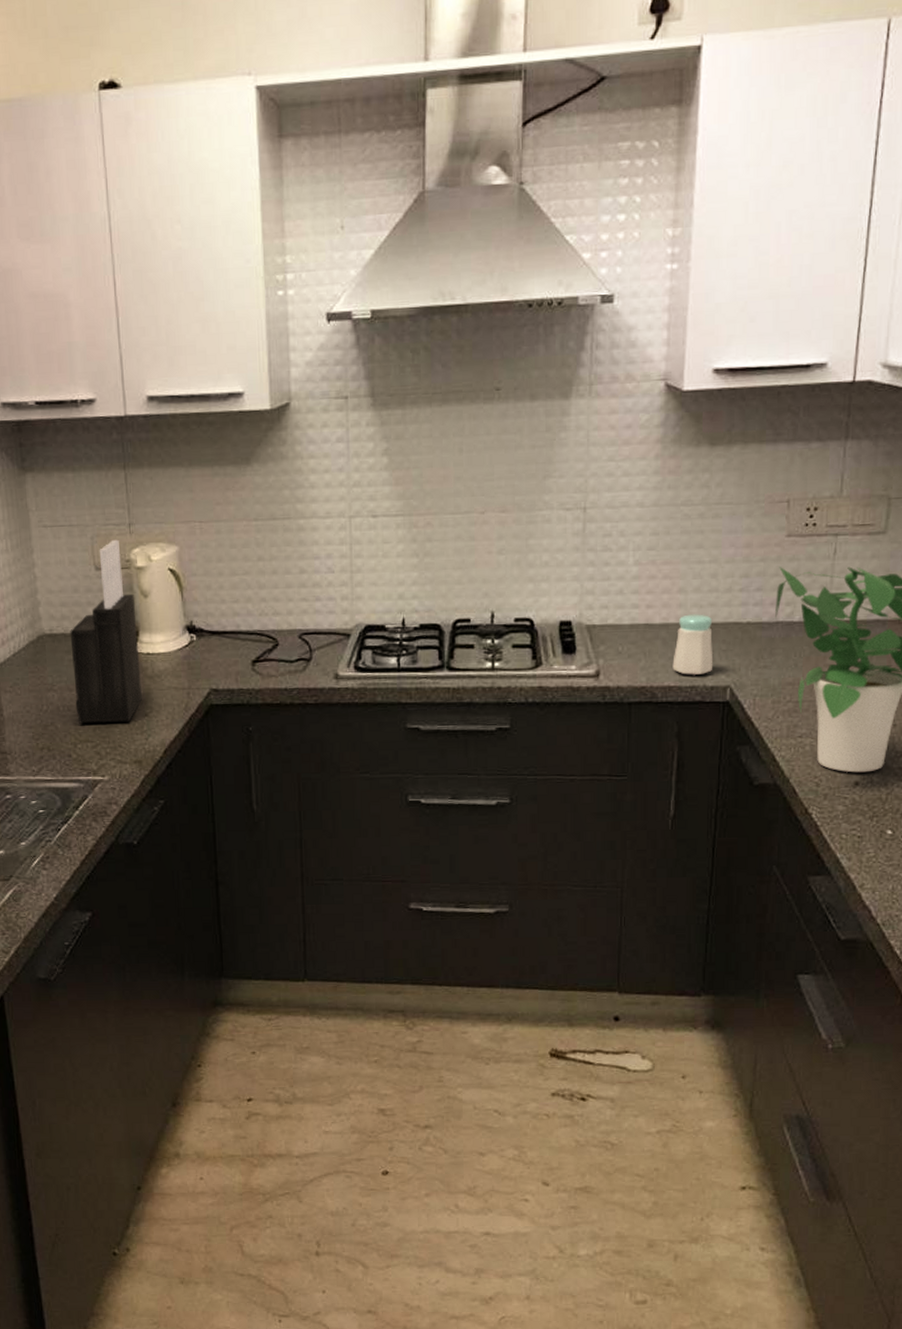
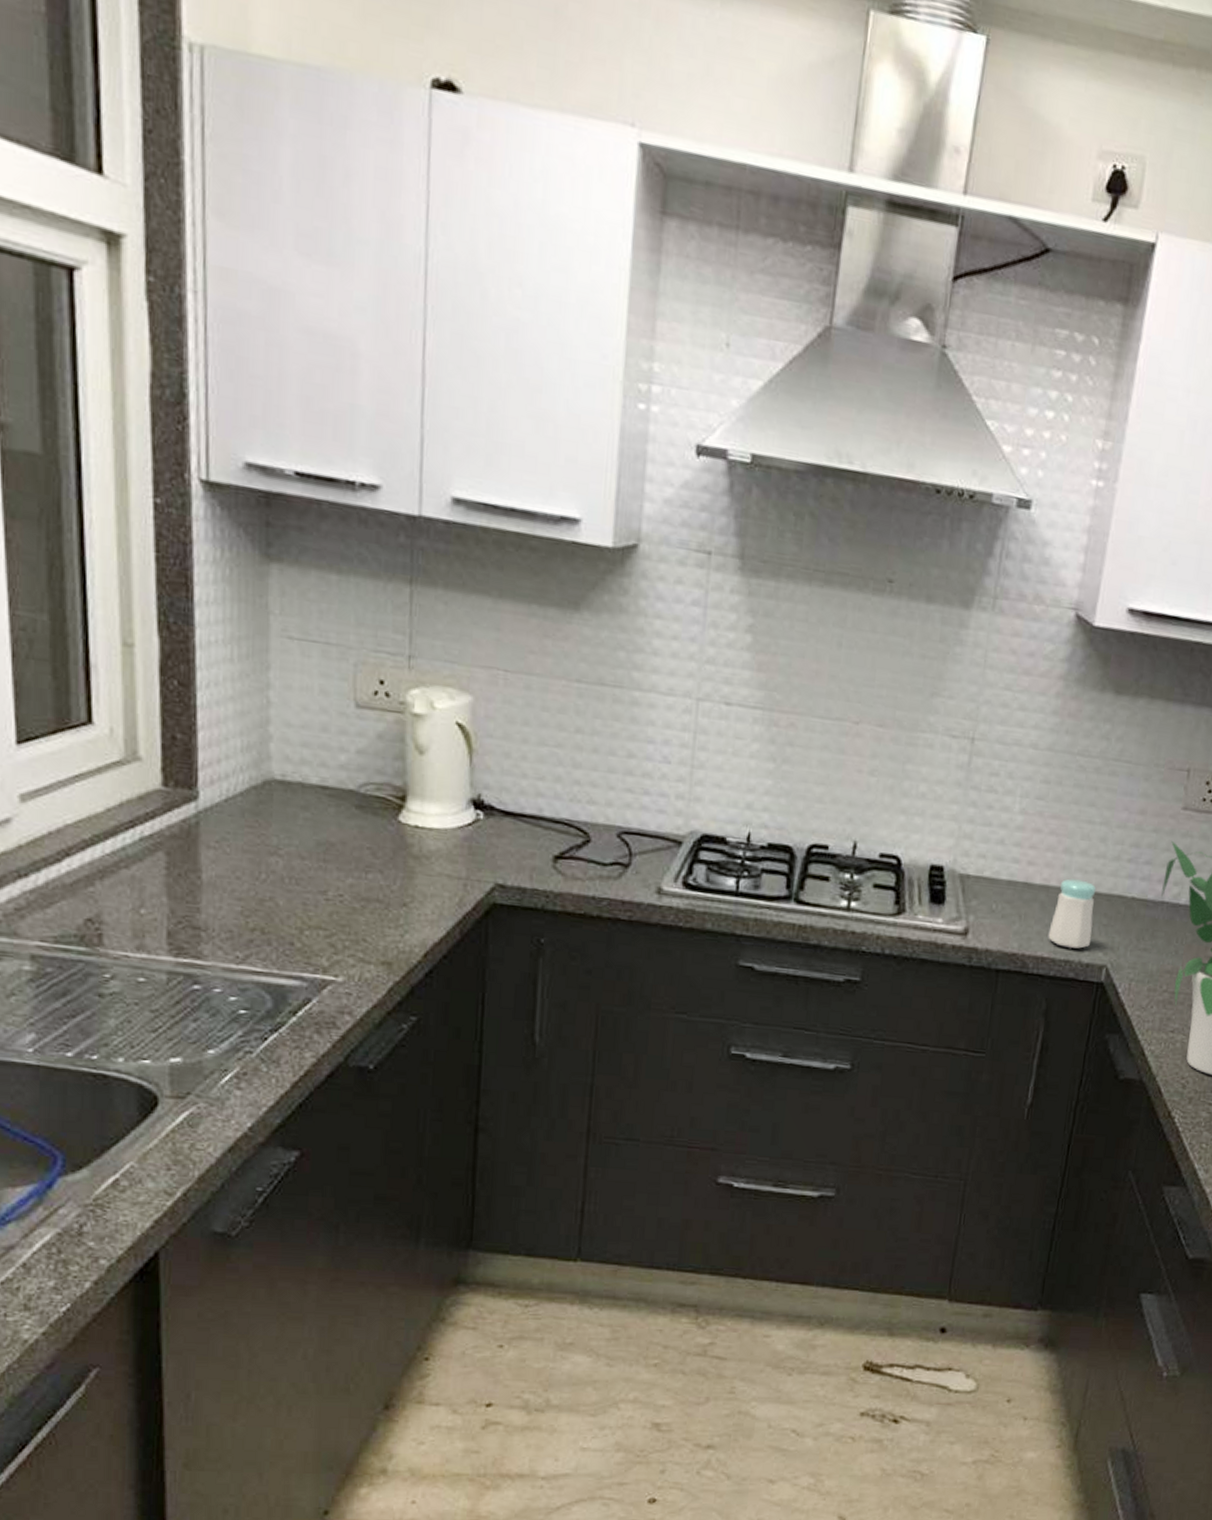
knife block: present [70,539,142,724] -> none [307,672,405,911]

